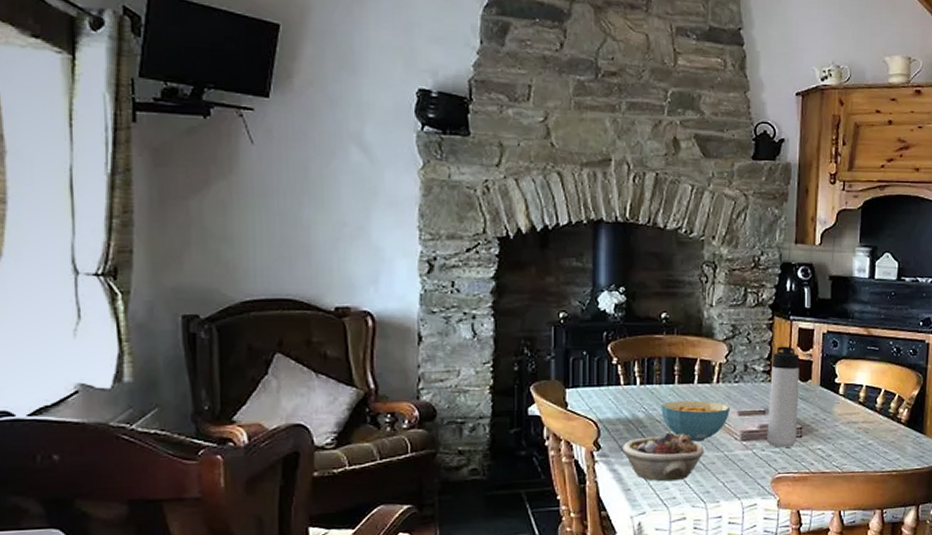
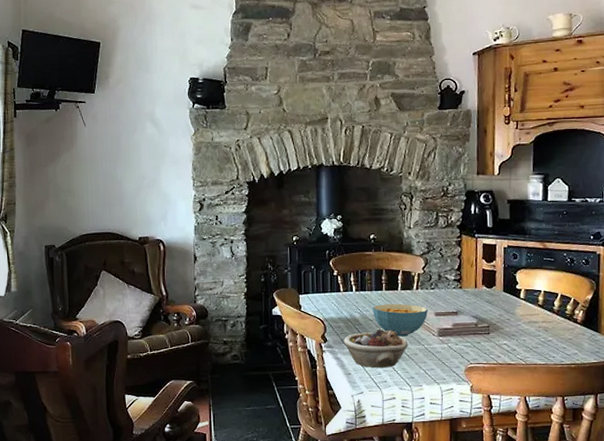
thermos bottle: present [767,346,800,448] -> none [459,259,486,342]

